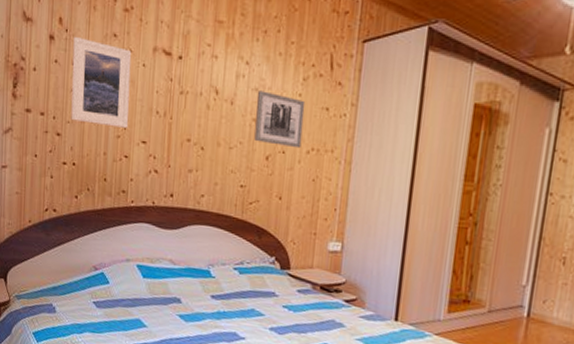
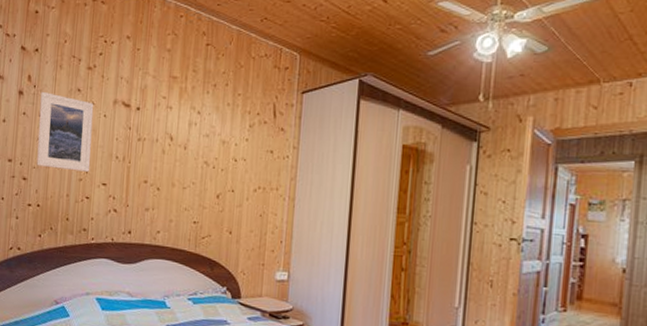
wall art: present [254,91,306,149] -> none [206,137,252,187]

